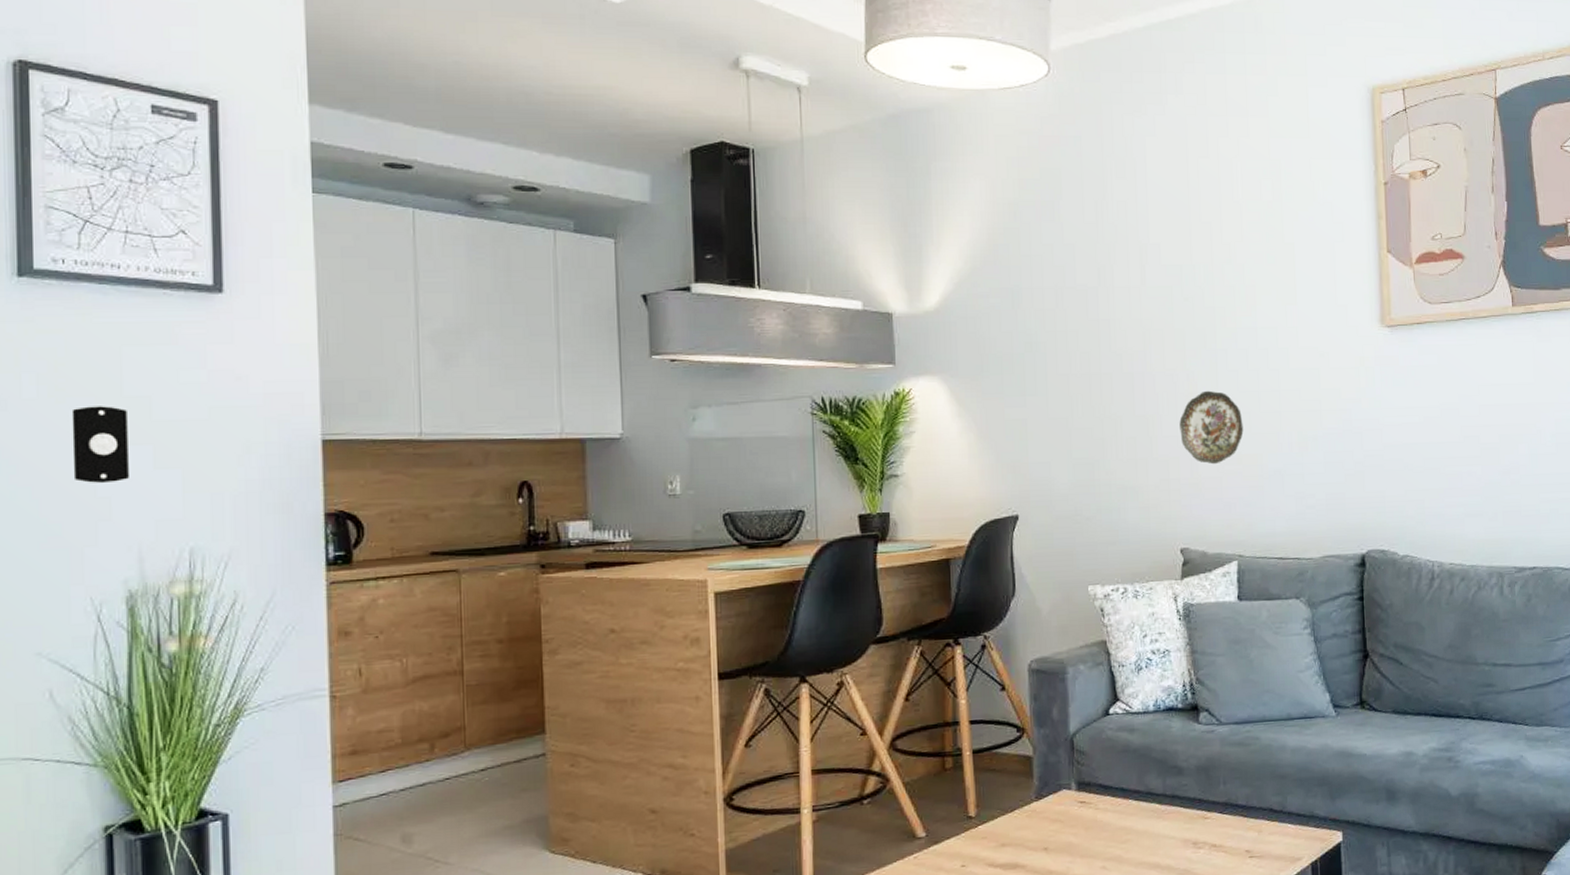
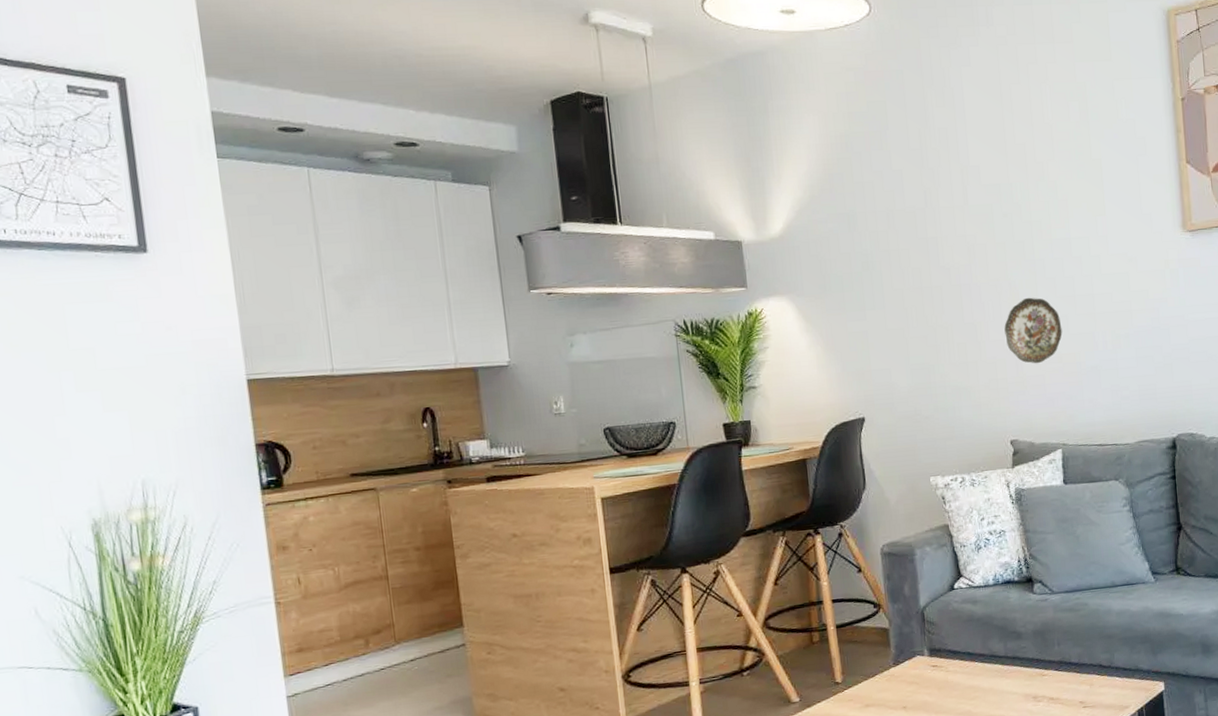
light switch: present [71,406,129,483] -> none [26,358,83,427]

